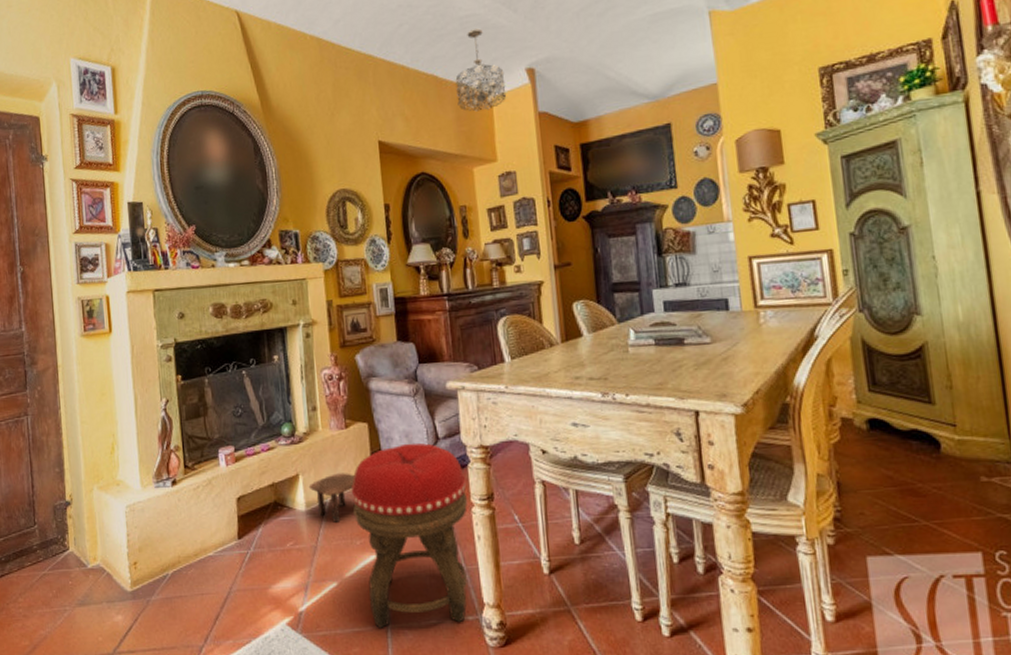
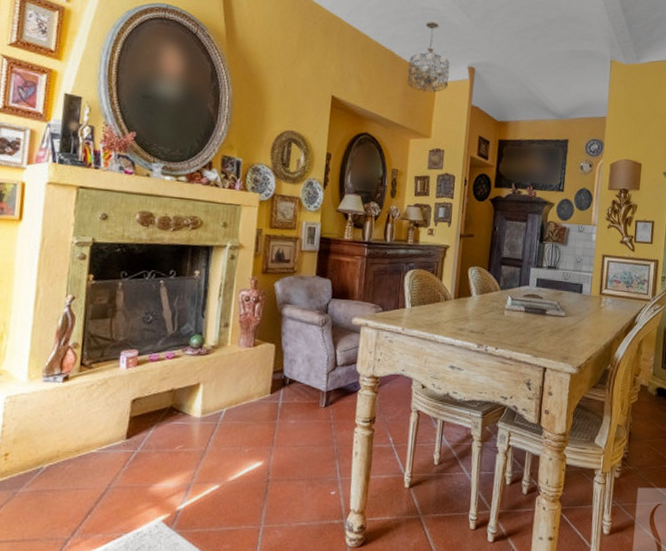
side table: present [308,473,356,522] -> none [207,386,255,431]
footstool: present [352,443,468,628] -> none [247,366,355,528]

